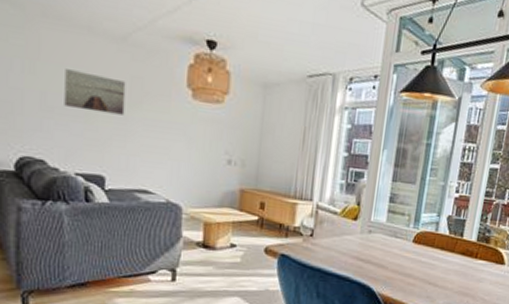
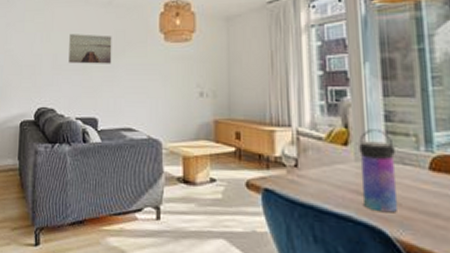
water bottle: none [360,208,392,274] -> present [359,129,399,213]

